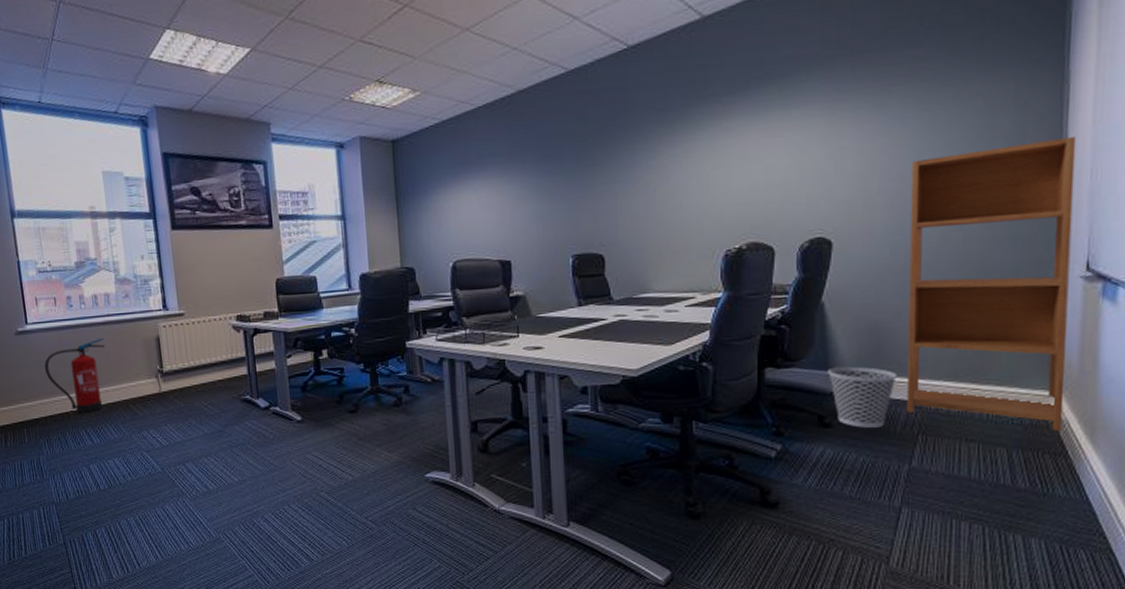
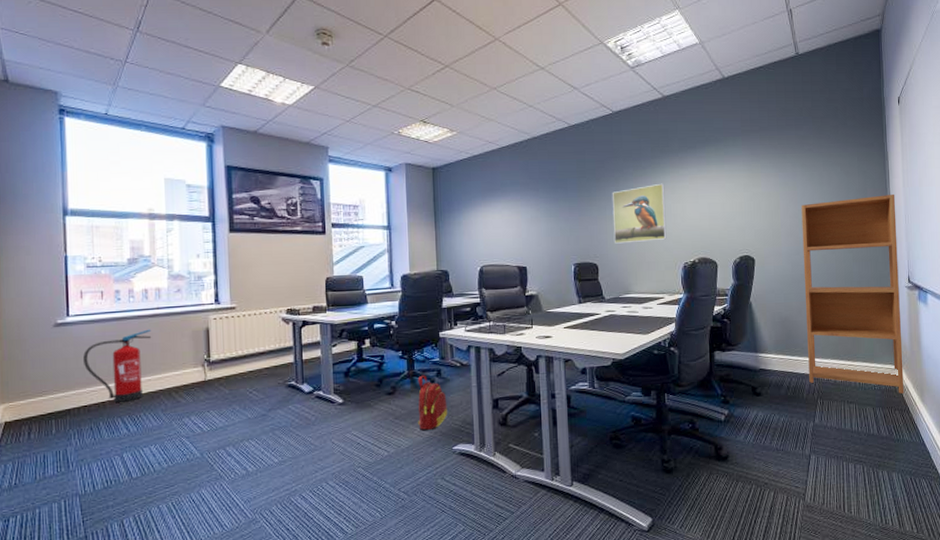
backpack: none [382,391,418,455] -> present [417,375,448,431]
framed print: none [624,141,702,228] -> present [612,183,667,244]
wastebasket: present [828,366,897,428] -> none [757,349,802,395]

